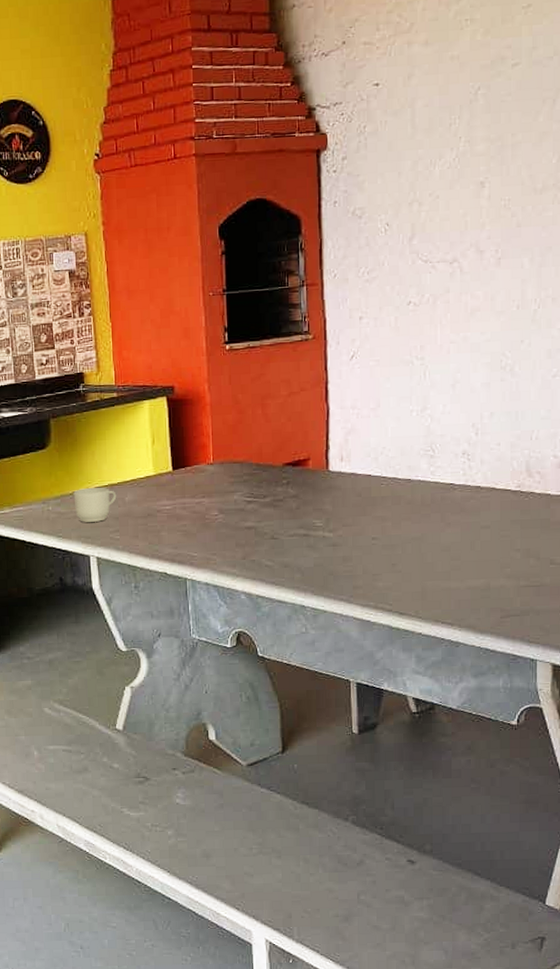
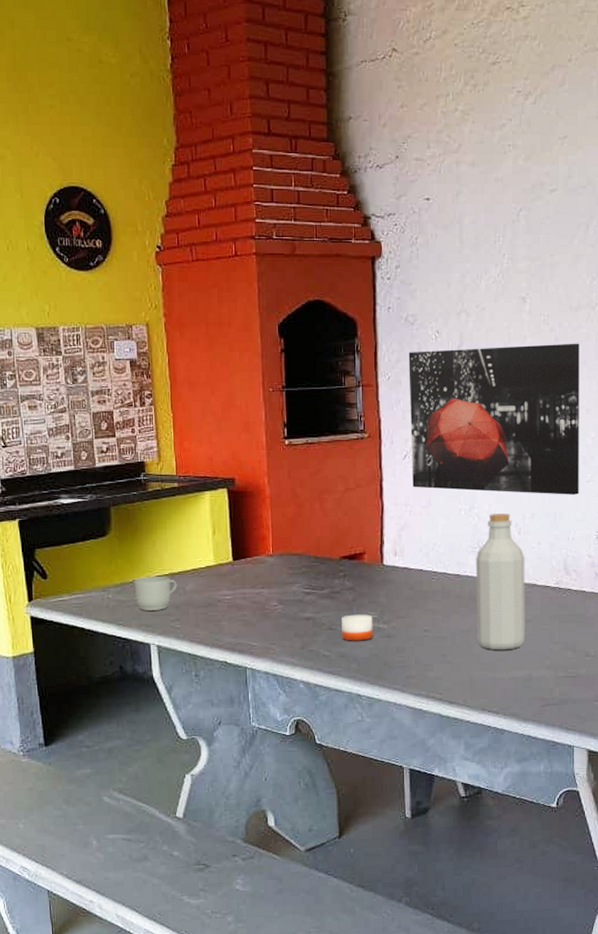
candle: none [285,514,318,551] -> present [342,606,373,641]
wall art: none [356,227,544,392] -> present [408,343,579,495]
bottle: none [428,413,483,559] -> present [475,513,525,651]

